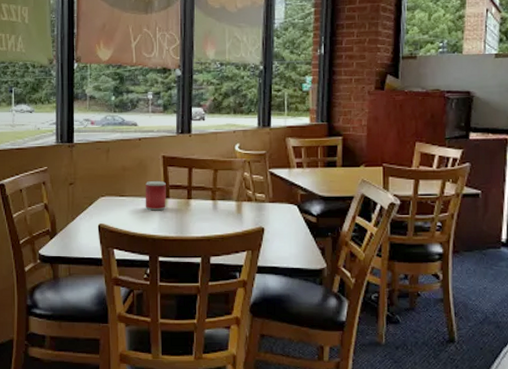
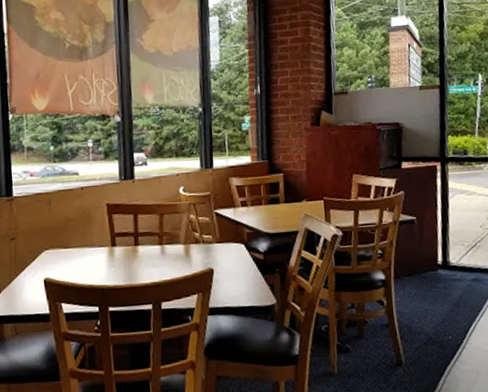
beverage can: present [145,180,166,211] -> none [91,229,113,261]

